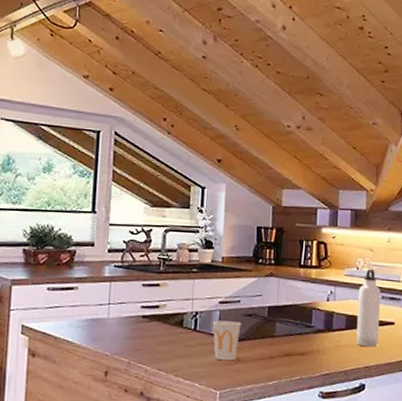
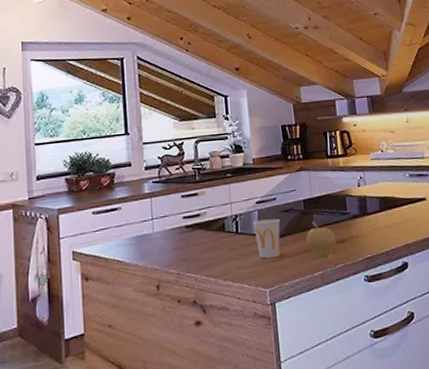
fruit: none [264,330,296,369] -> present [305,221,337,258]
water bottle: present [356,268,380,347] -> none [387,149,413,226]

